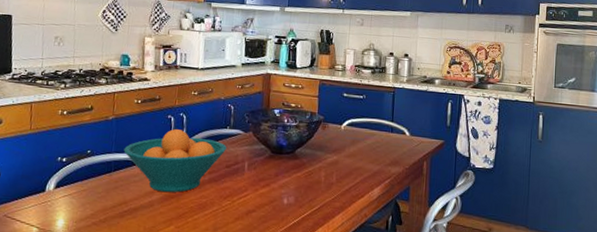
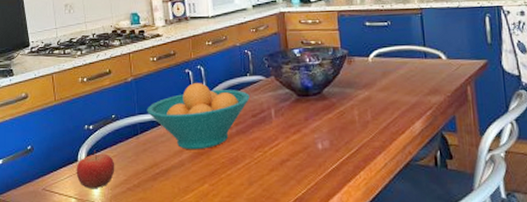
fruit: none [41,182,84,221] -> present [76,150,115,189]

